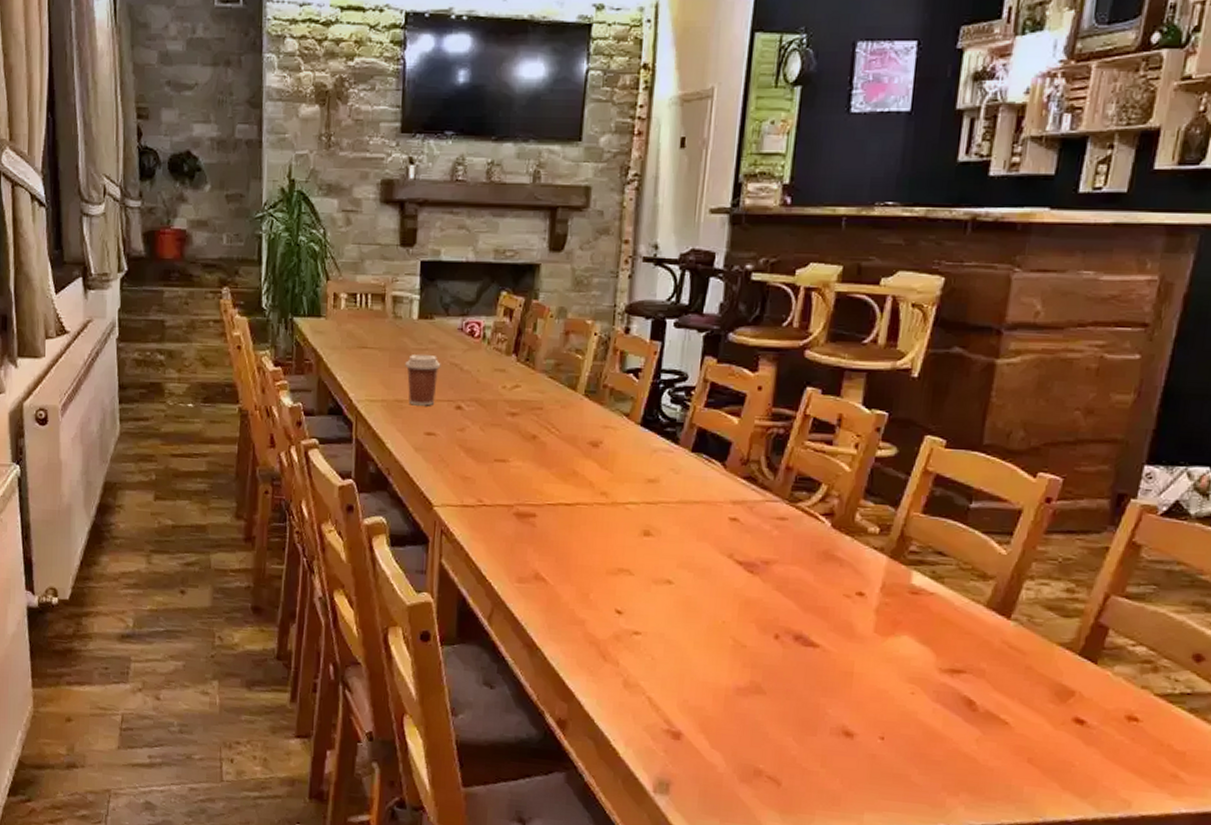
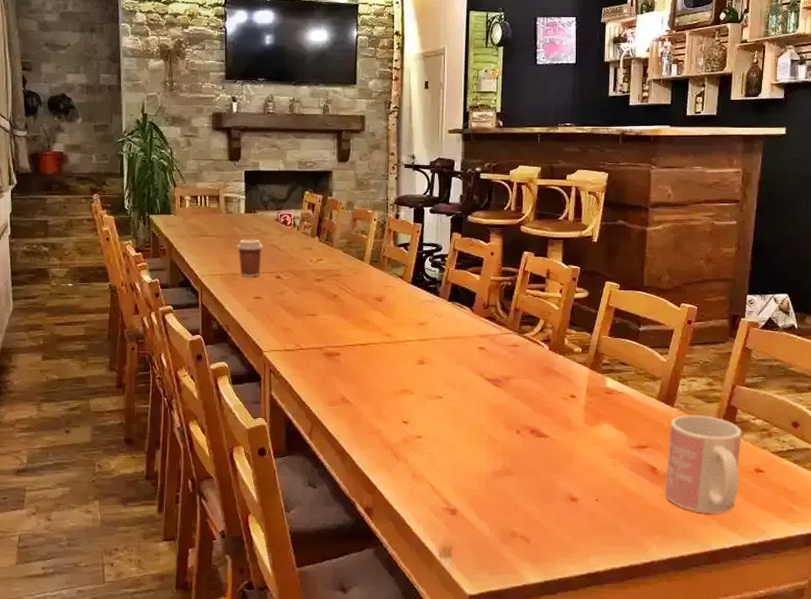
mug: none [983,631,1113,773] -> present [664,414,742,513]

